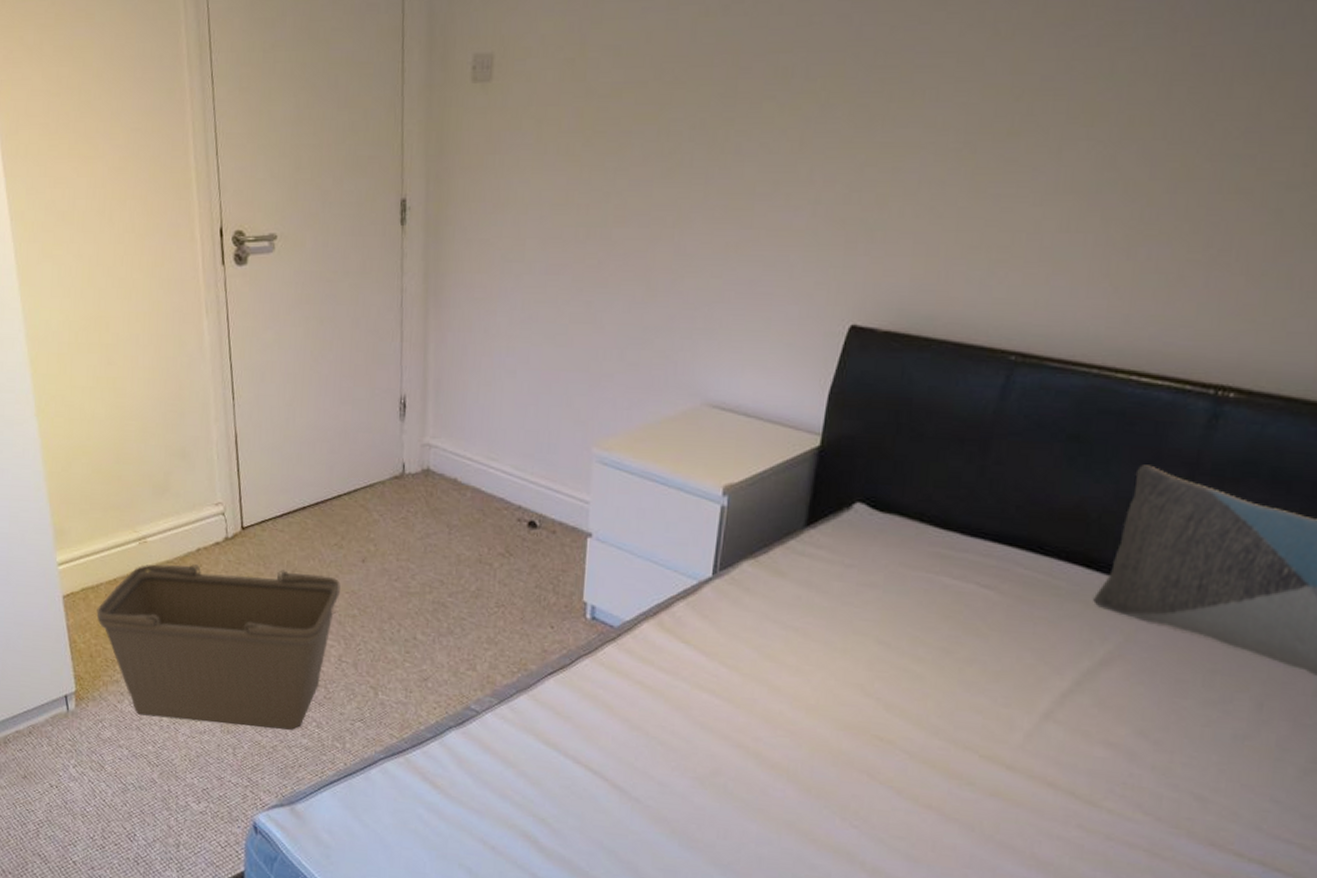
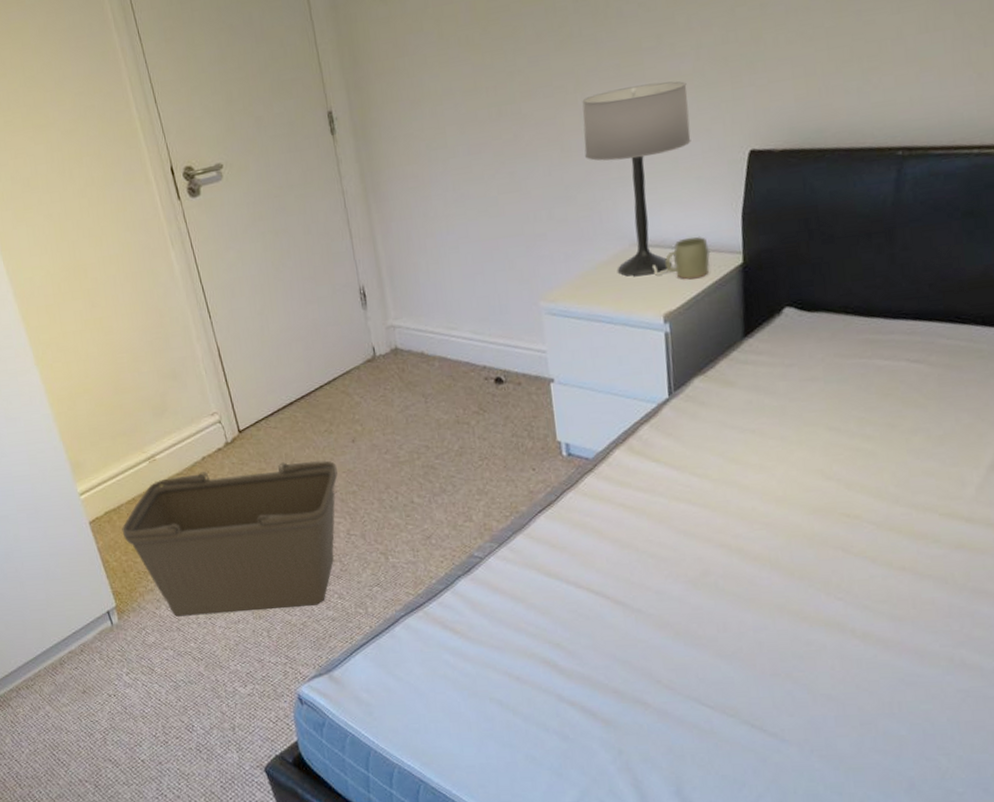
table lamp: none [671,232,796,443] -> present [582,81,691,276]
mug: none [736,407,788,454] -> present [665,236,711,280]

